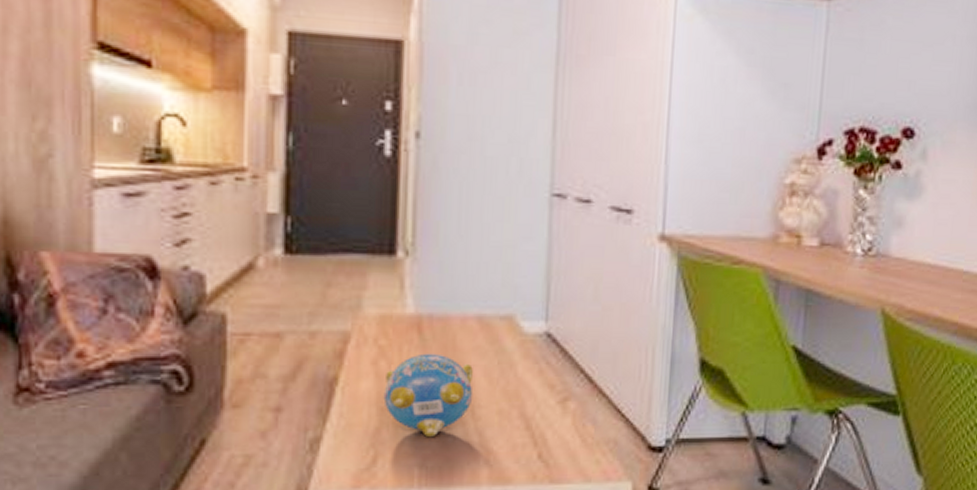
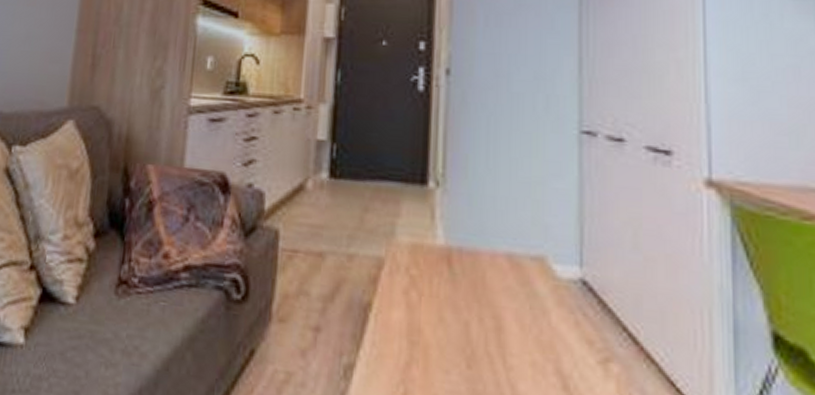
decorative bowl: present [383,353,473,438] -> none [414,288,504,383]

